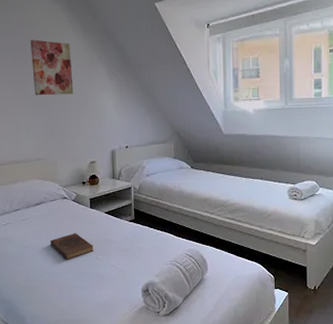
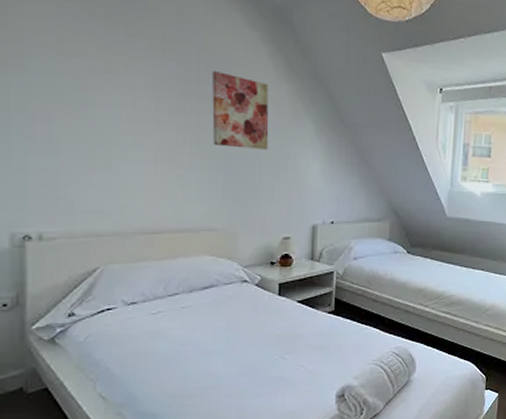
book: present [50,233,94,260] -> none [220,326,279,360]

